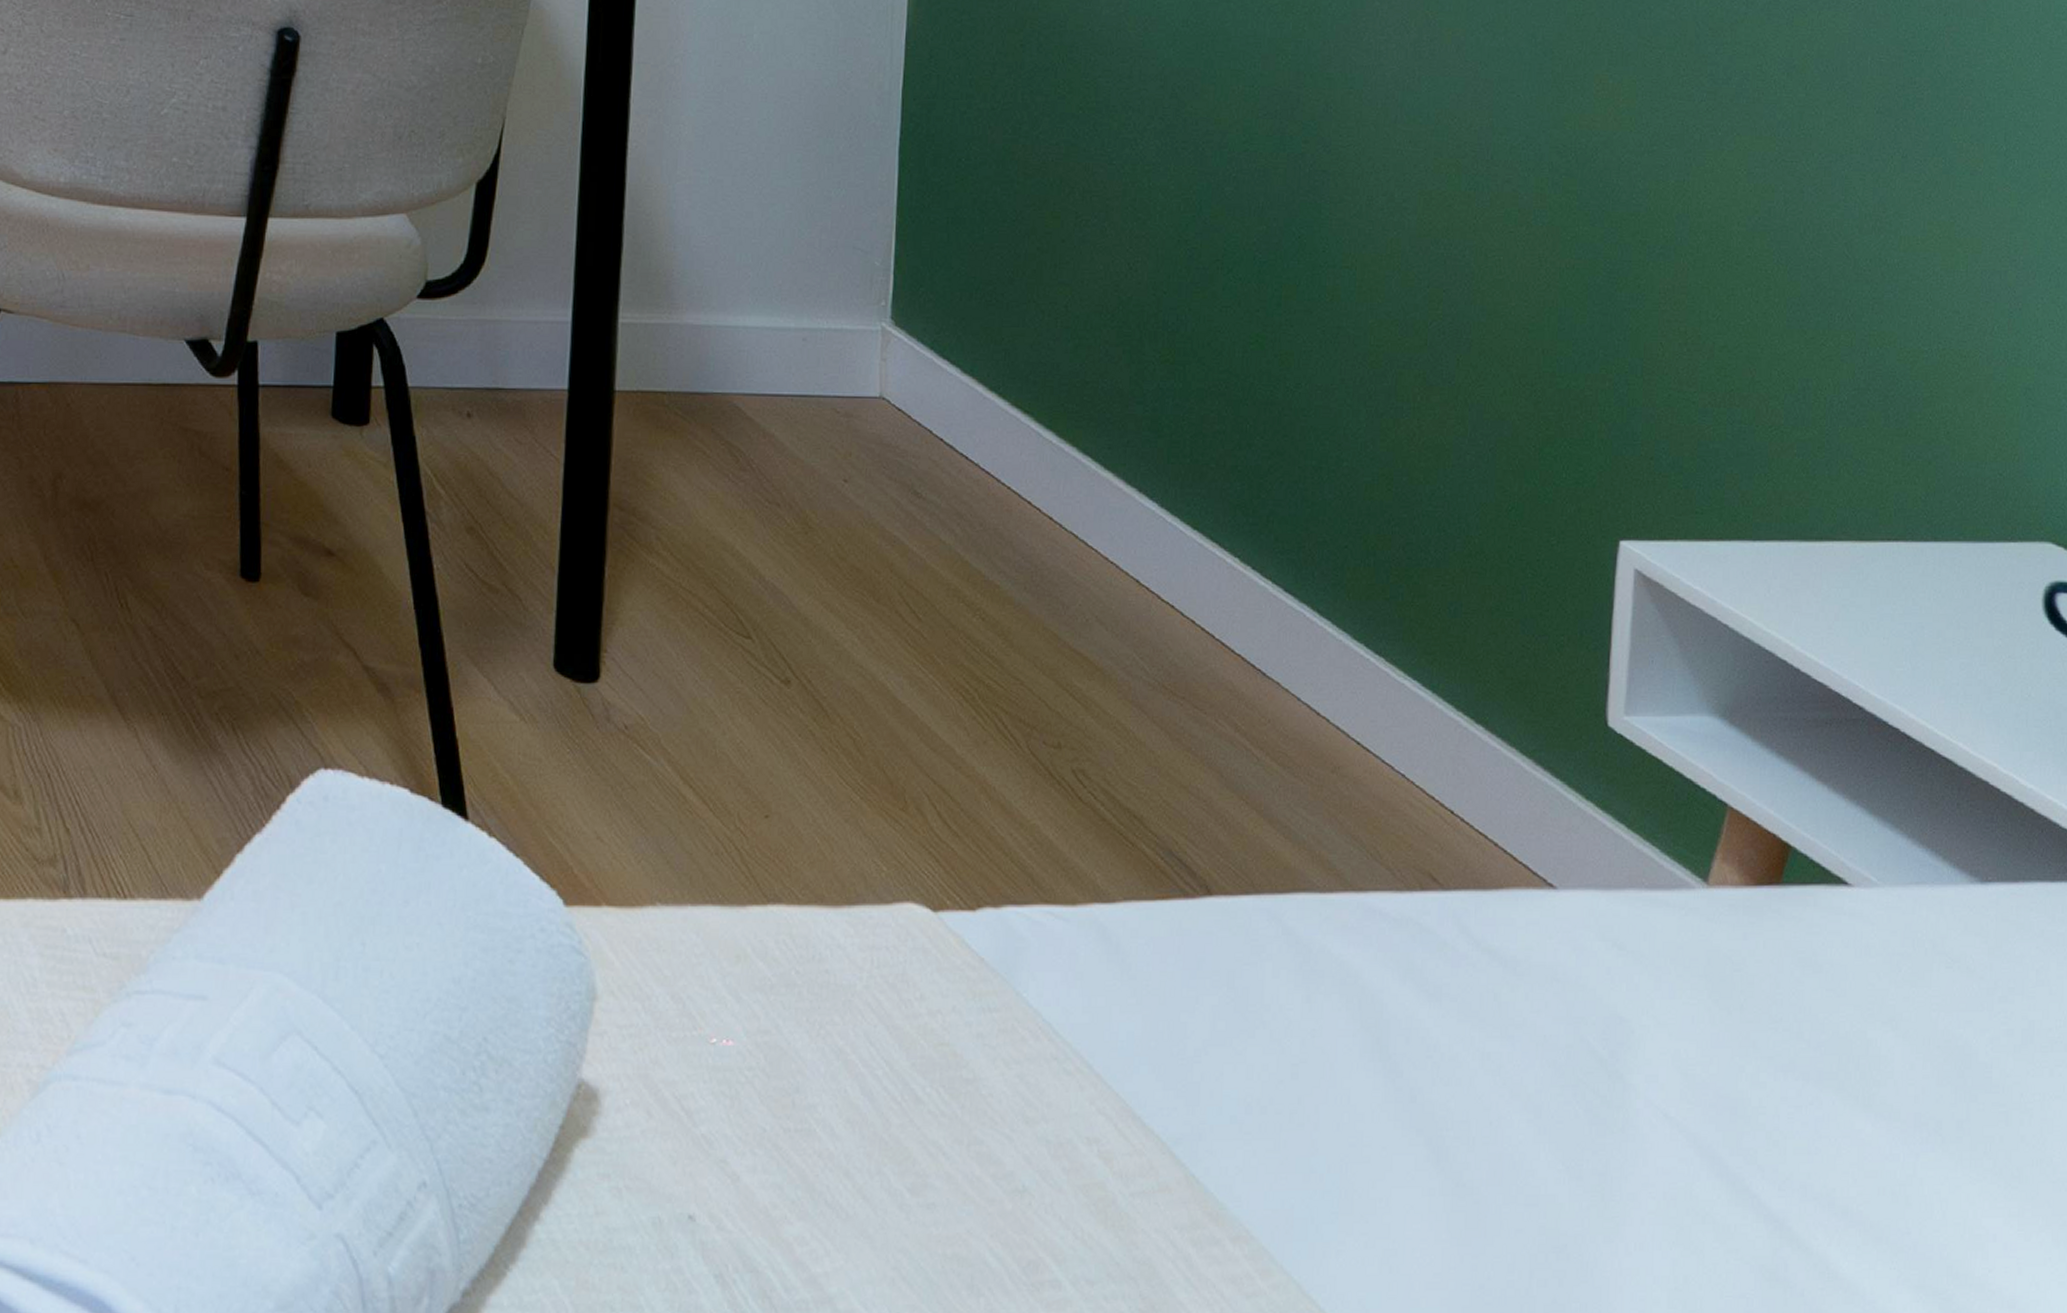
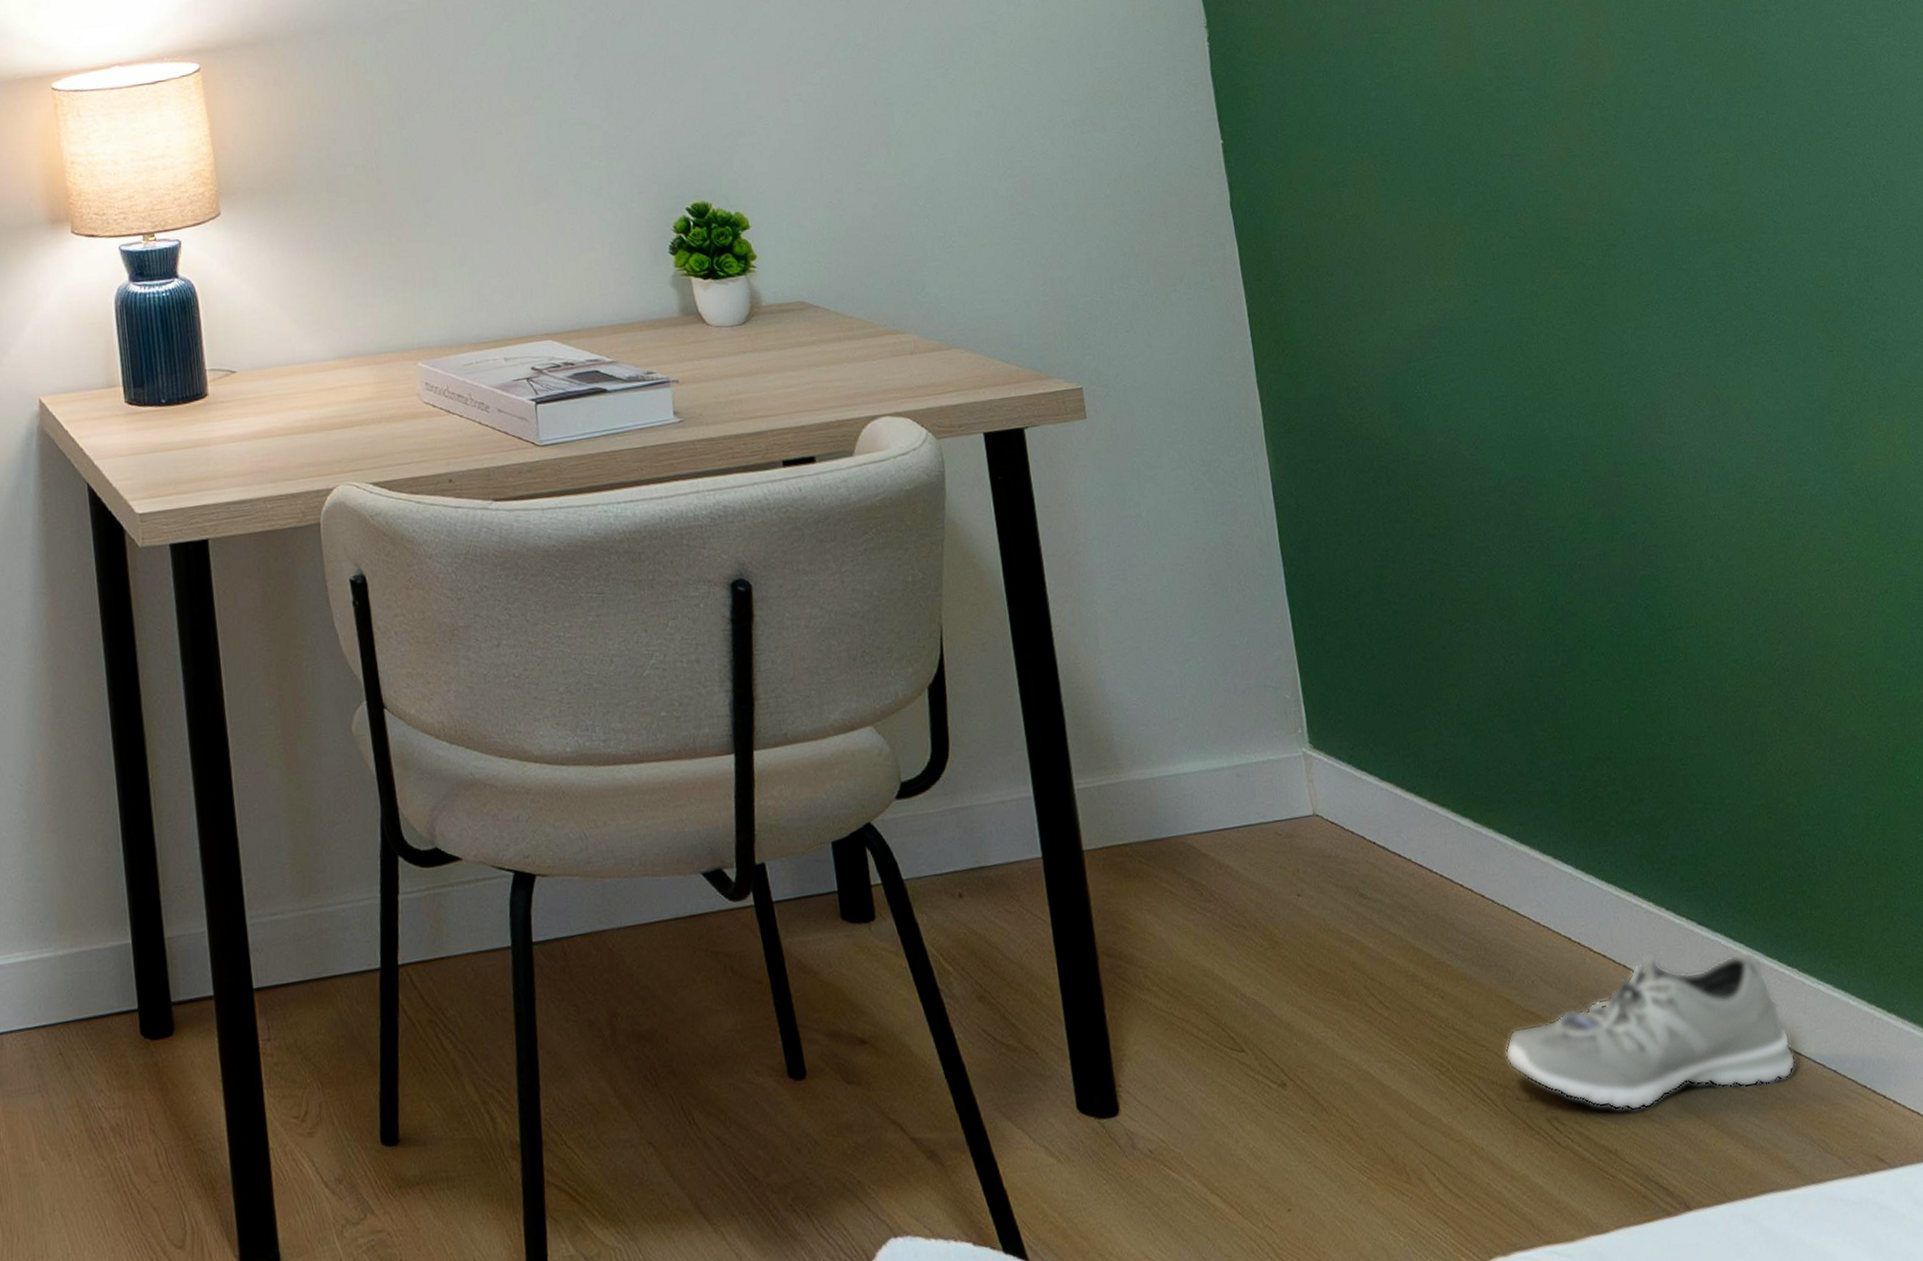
sneaker: none [1041,615,1362,779] -> present [1505,951,1796,1111]

